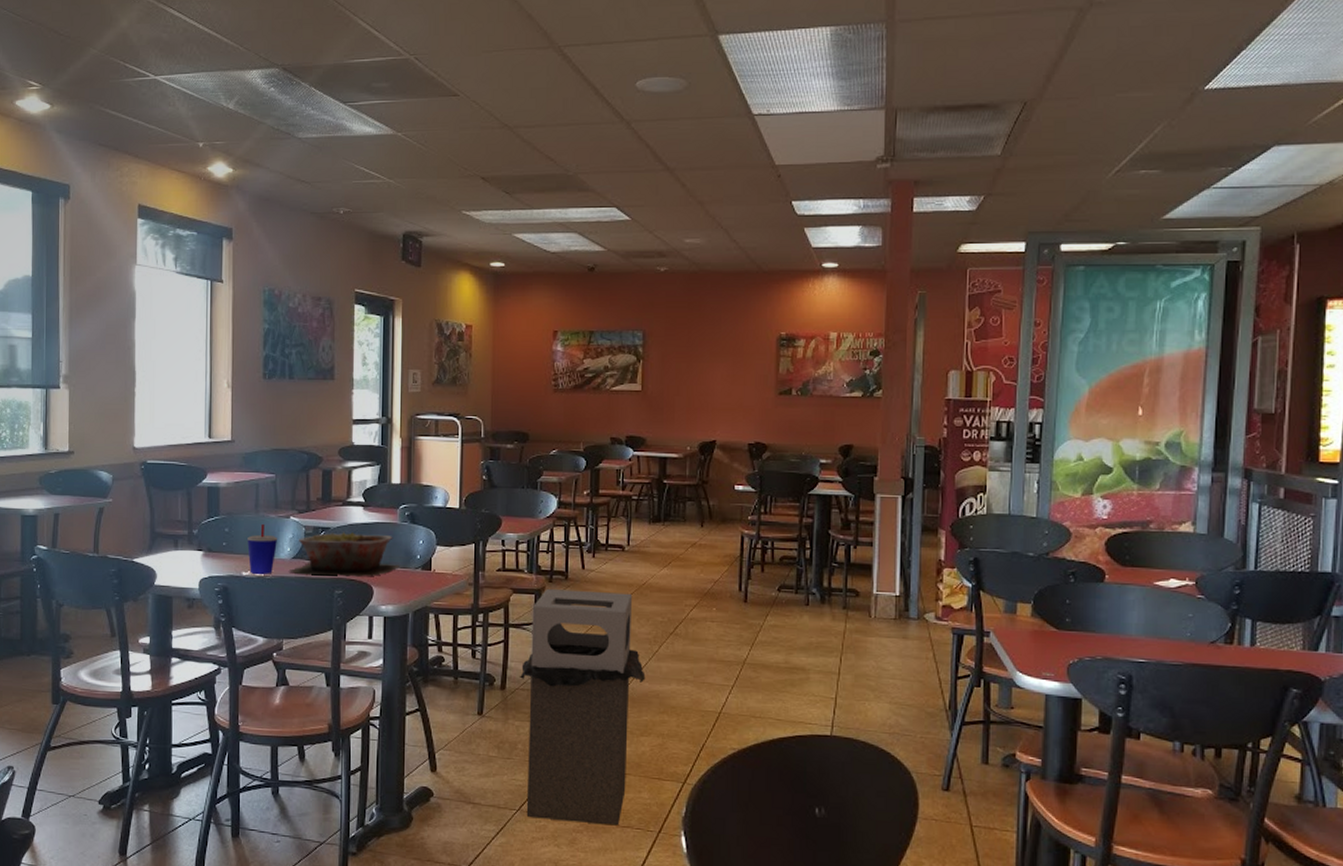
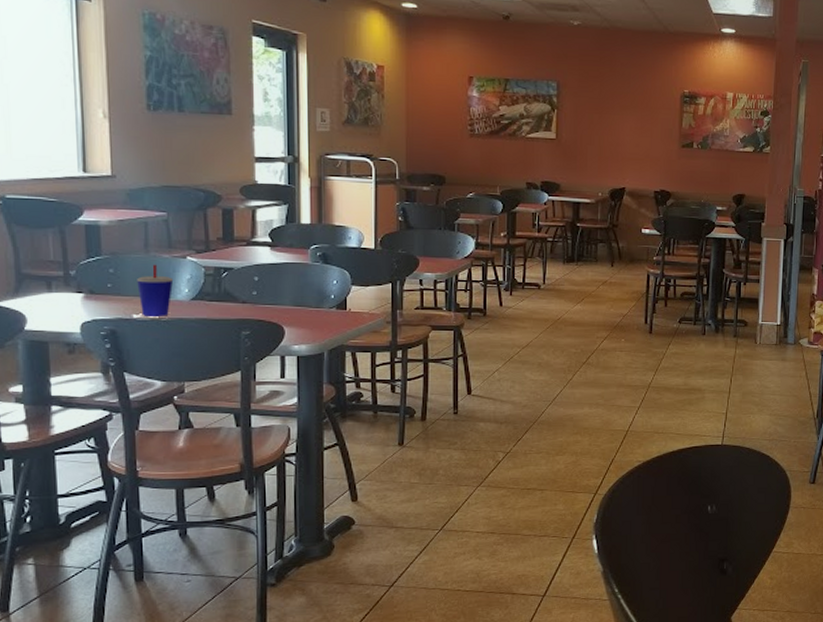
takeout container: present [288,532,399,577] -> none [187,272,312,317]
trash bin: present [520,589,646,826] -> none [440,326,561,536]

